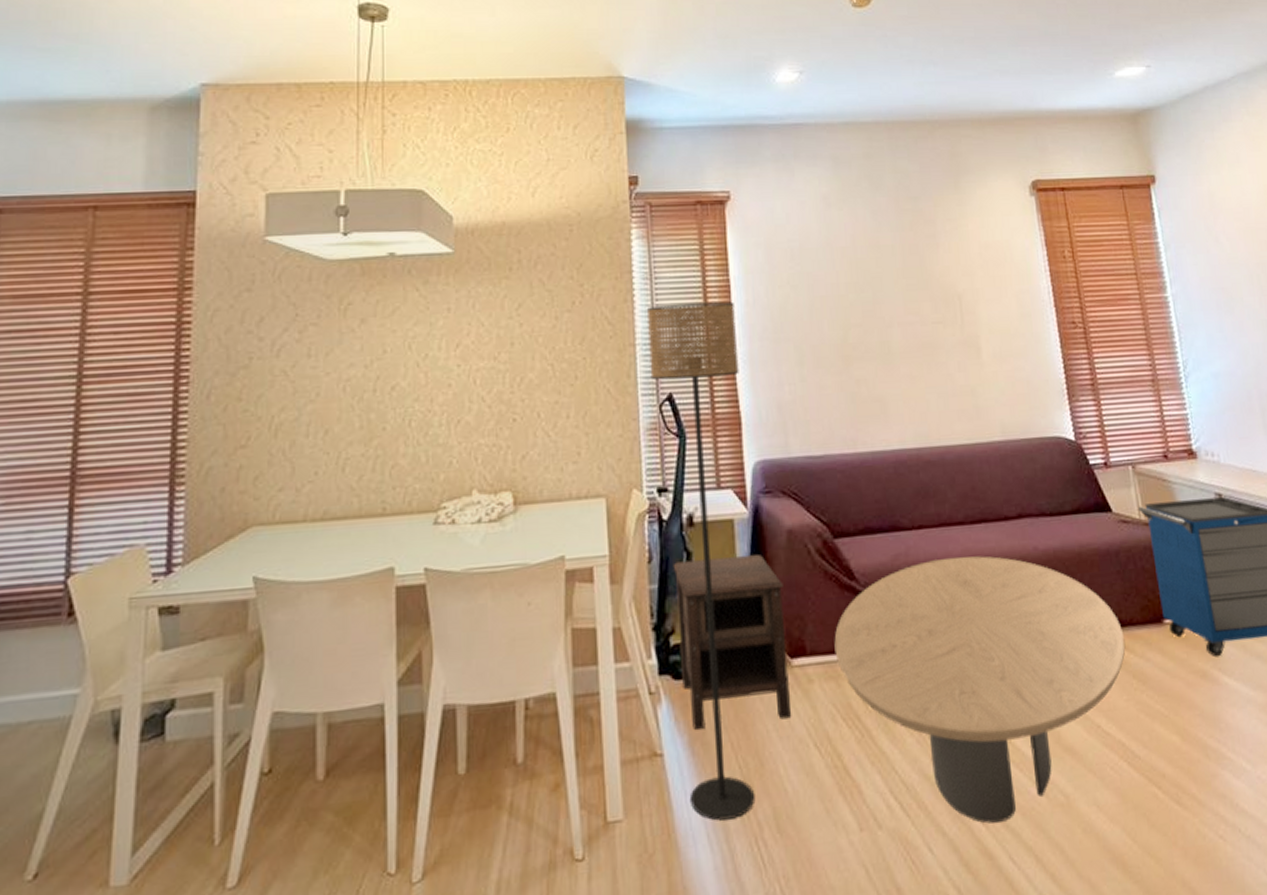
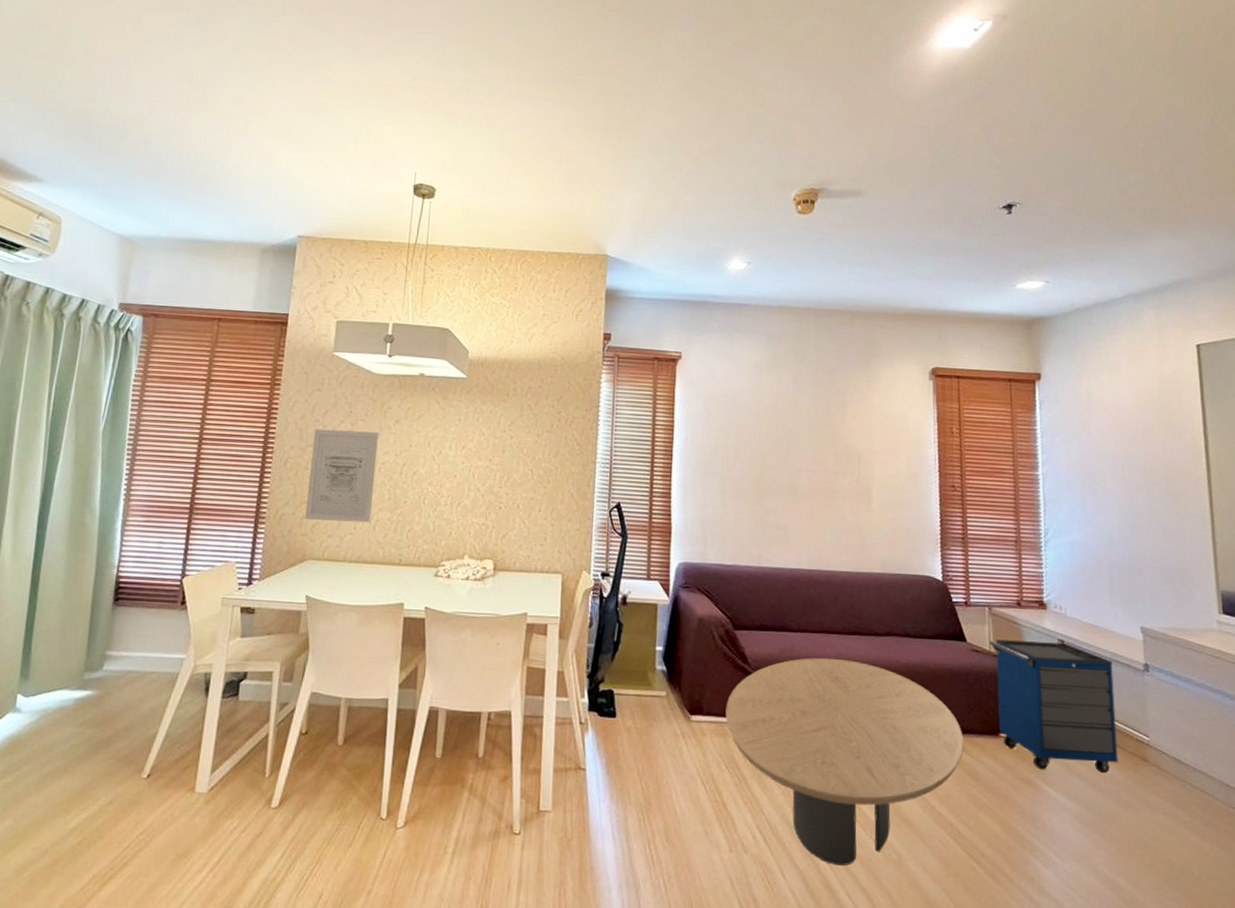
wall art: none [243,339,340,470] -> present [305,428,380,523]
floor lamp: present [647,301,755,821] -> none [603,435,676,825]
nightstand: present [673,555,792,731] -> none [605,630,692,759]

